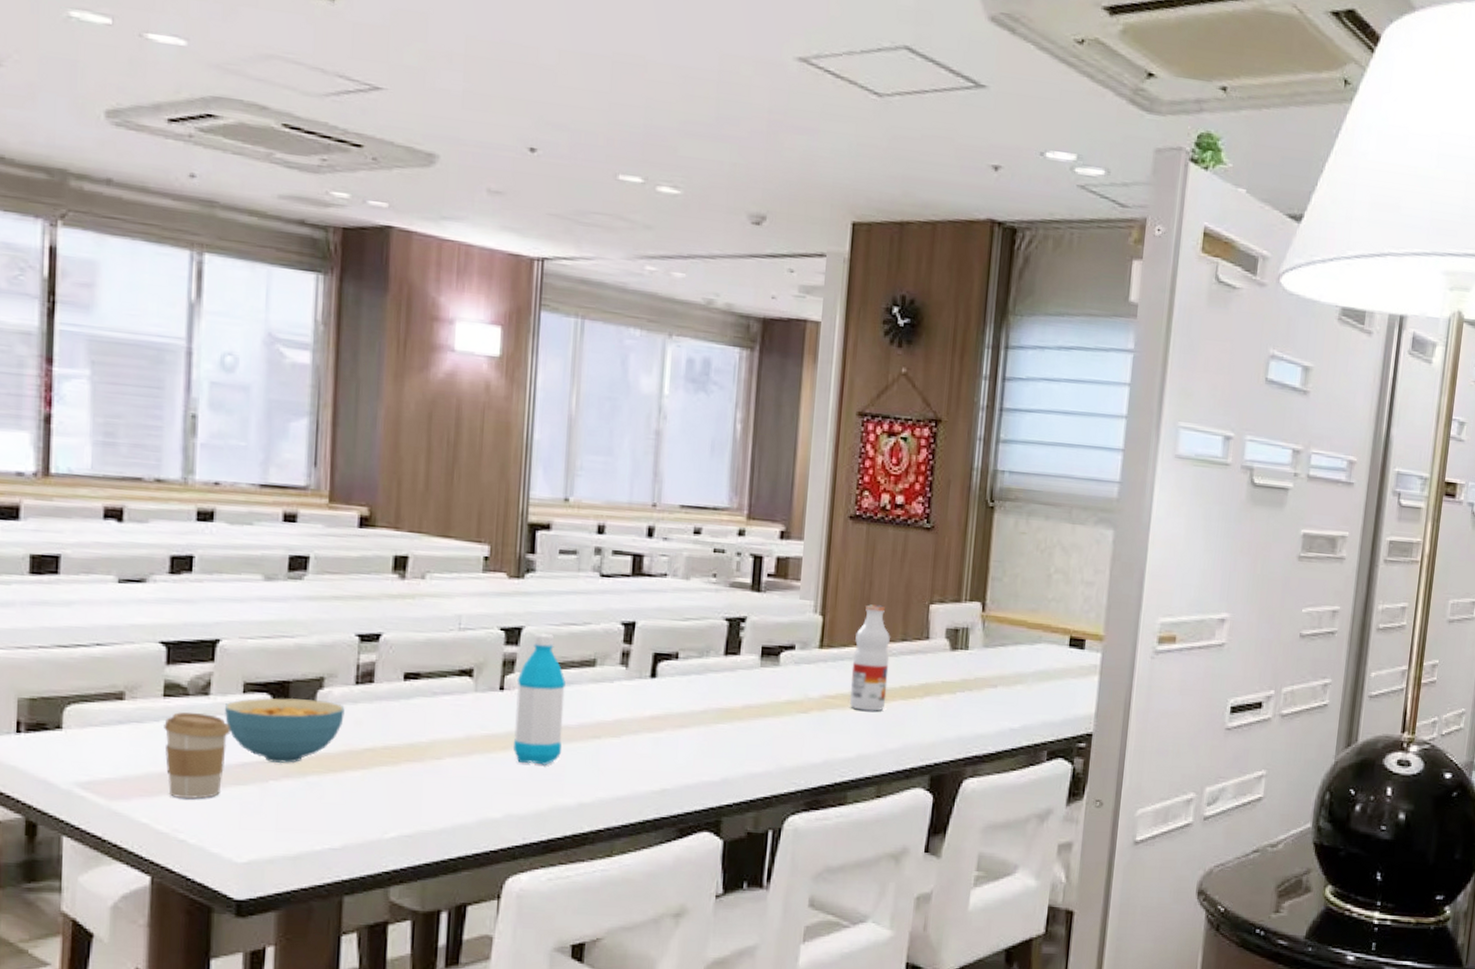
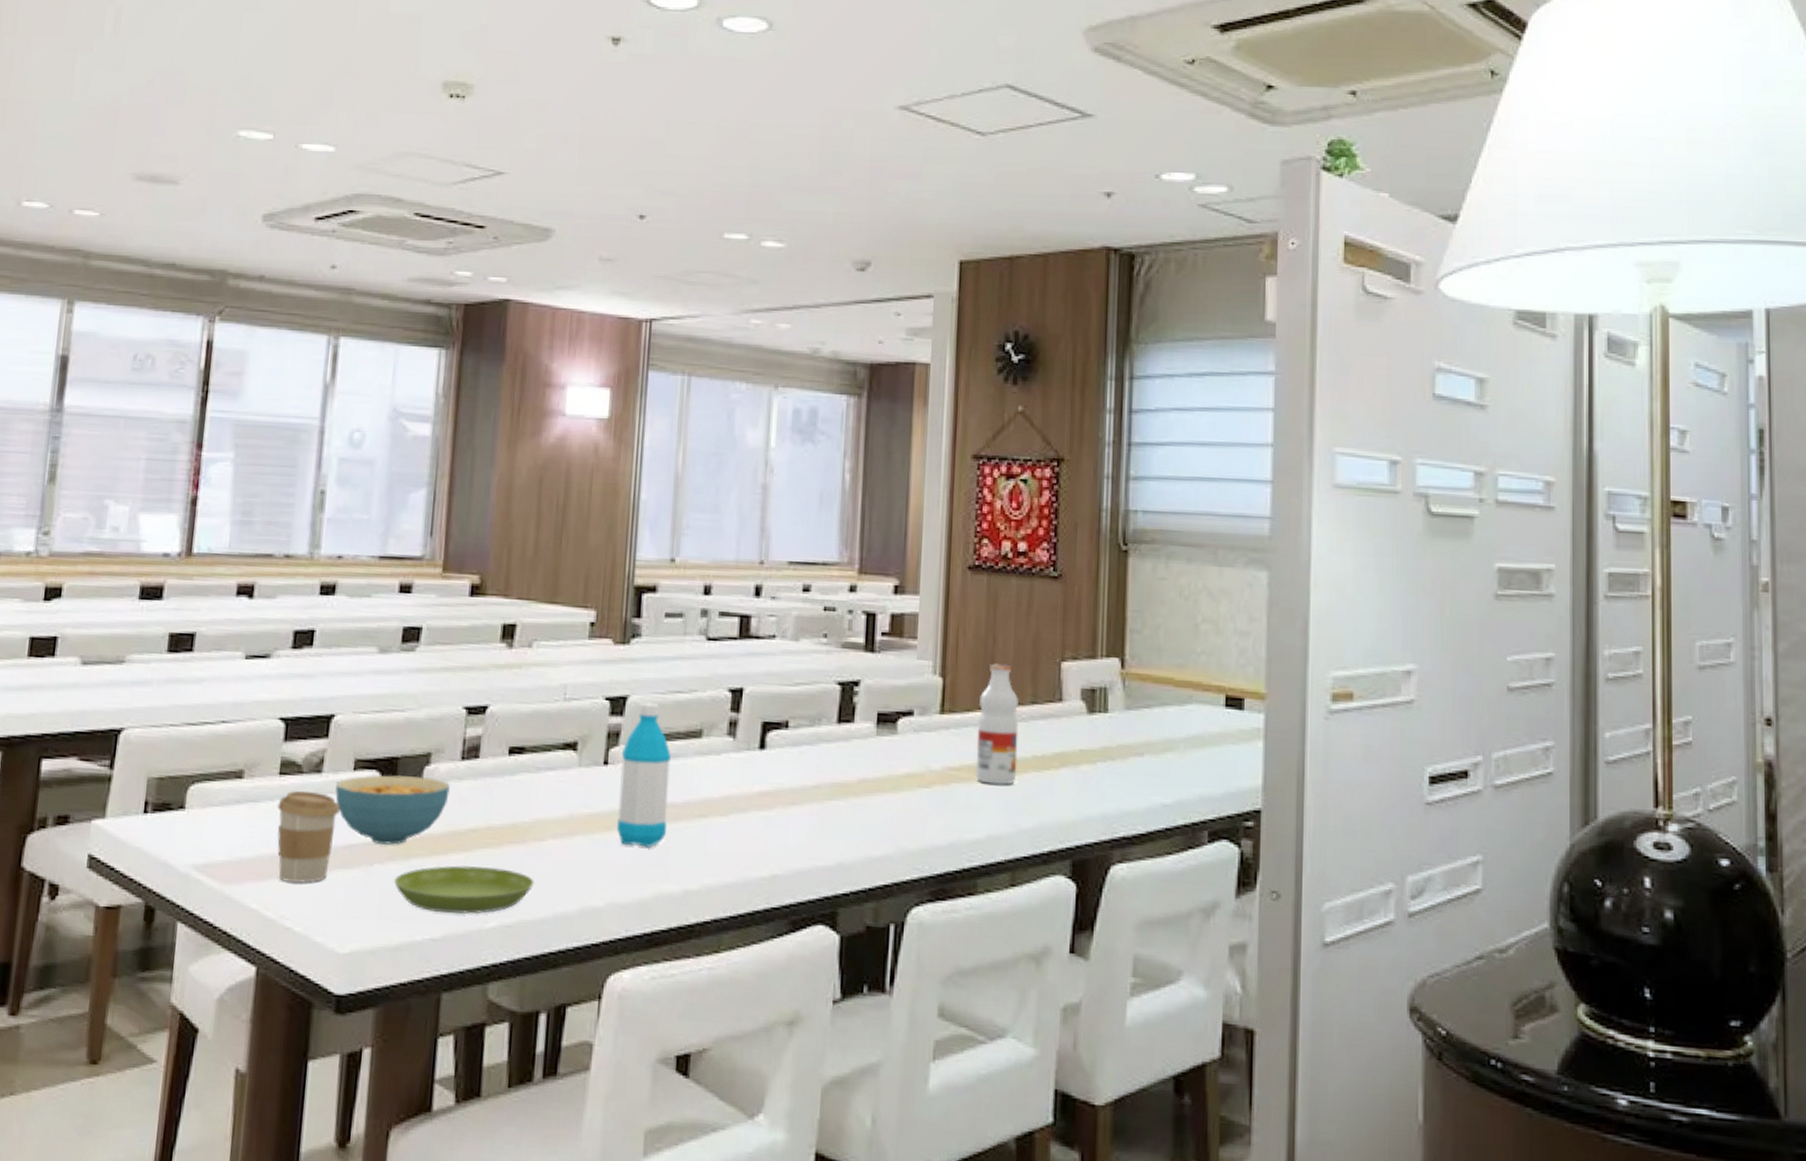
saucer: none [291,782,433,826] -> present [394,865,535,915]

